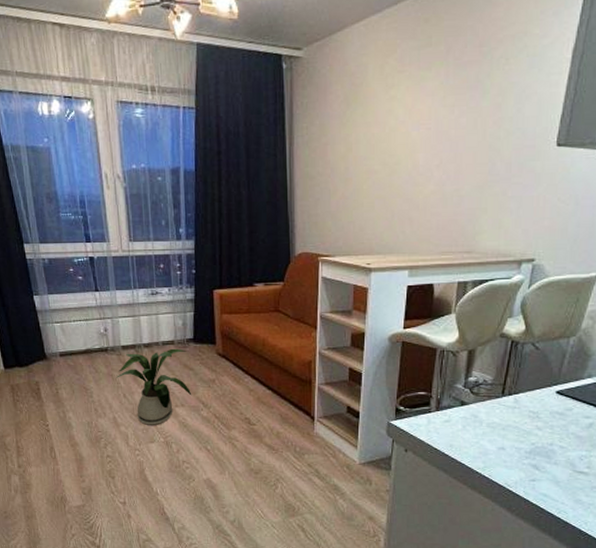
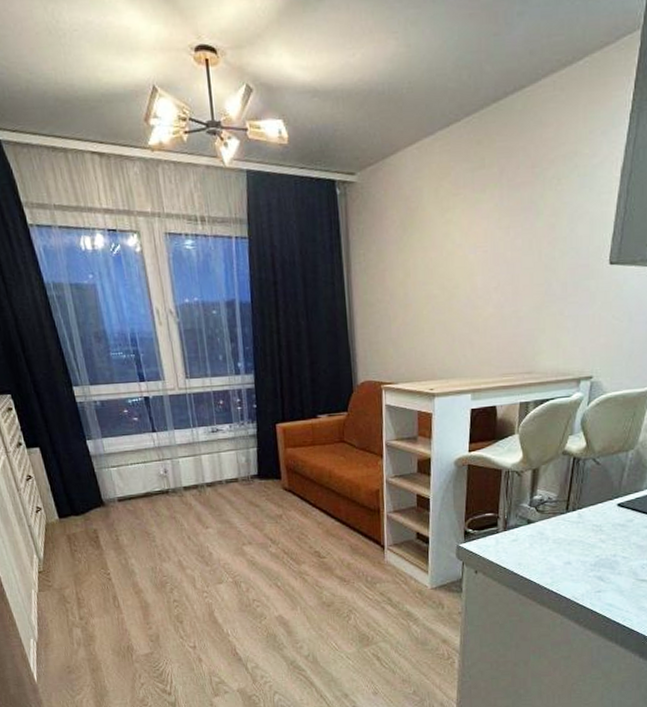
house plant: present [116,348,192,426] -> none [179,486,259,567]

